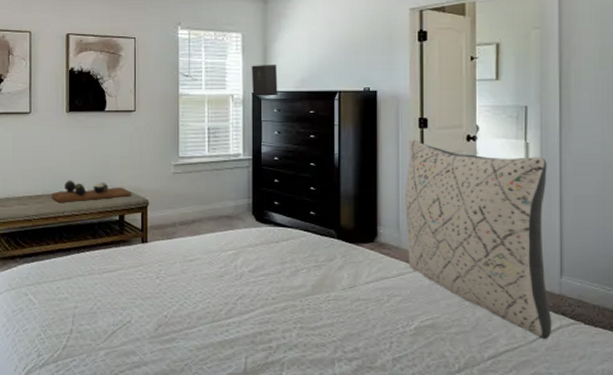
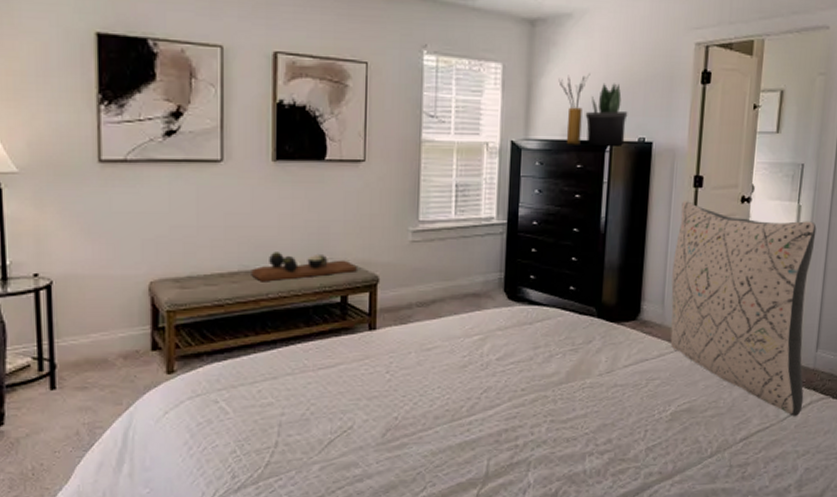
decorative box: present [251,65,278,96] -> none [511,105,542,146]
vase: none [290,38,317,95] -> present [558,74,590,145]
planter: none [314,44,353,96] -> present [585,83,628,148]

